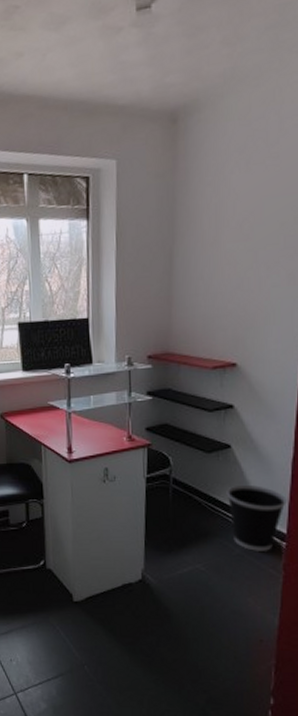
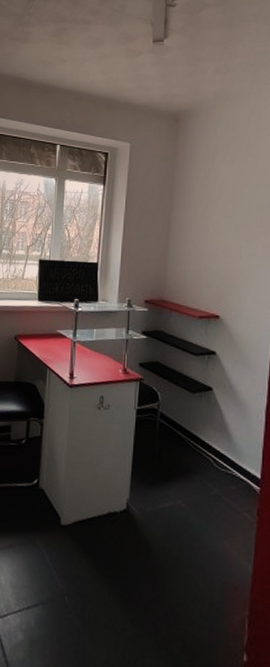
wastebasket: present [226,484,287,551] -> none [207,426,261,494]

